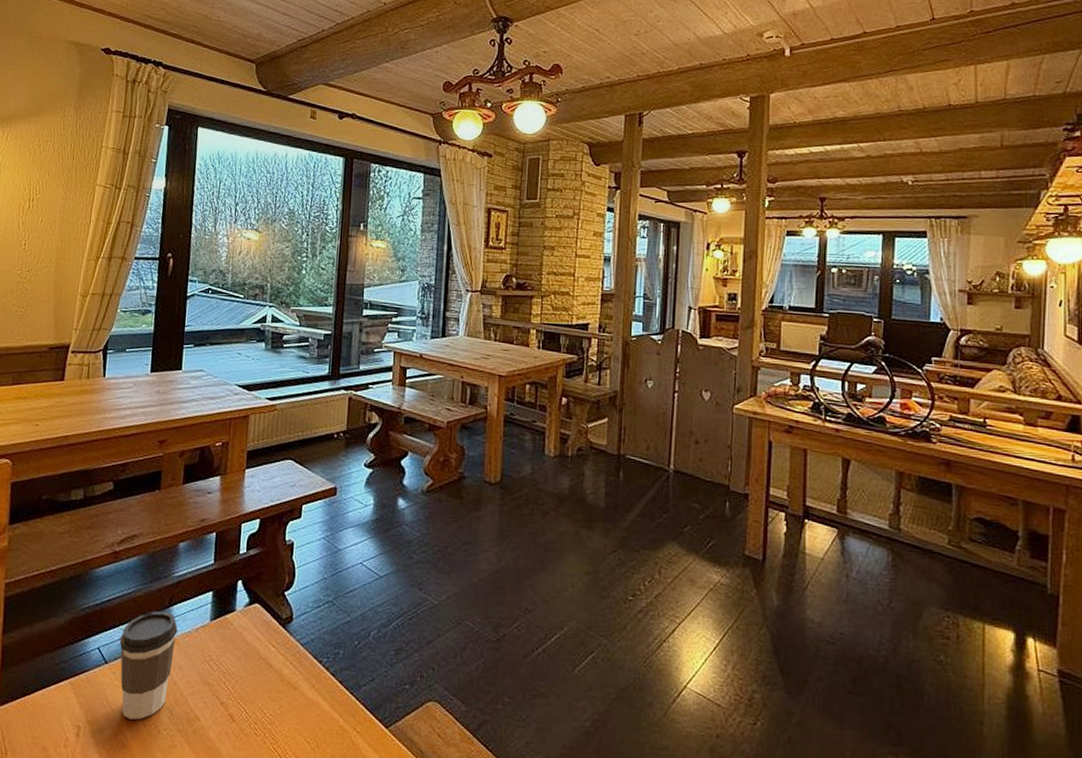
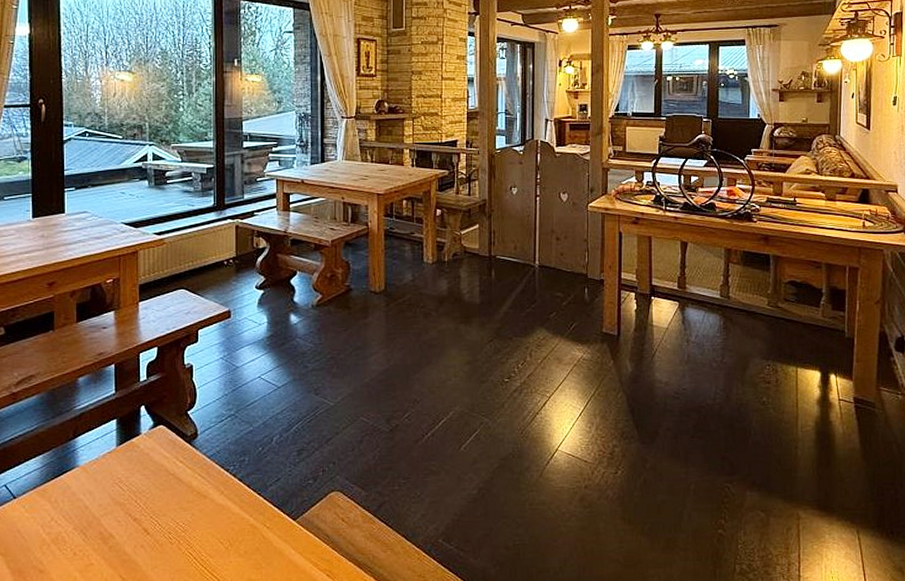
coffee cup: present [119,611,178,720] -> none [26,443,84,546]

